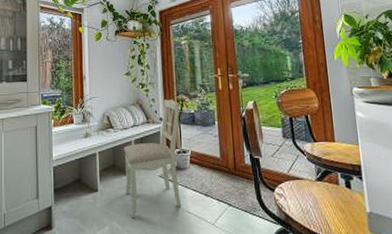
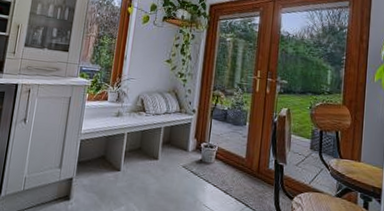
dining chair: present [124,99,182,219] -> none [147,92,214,203]

